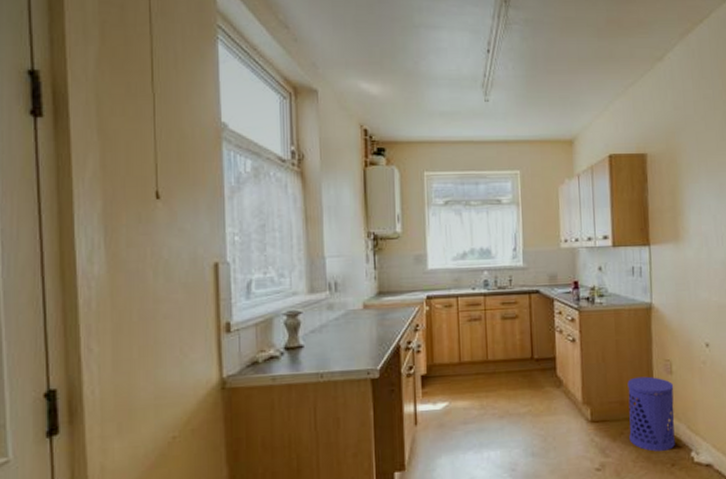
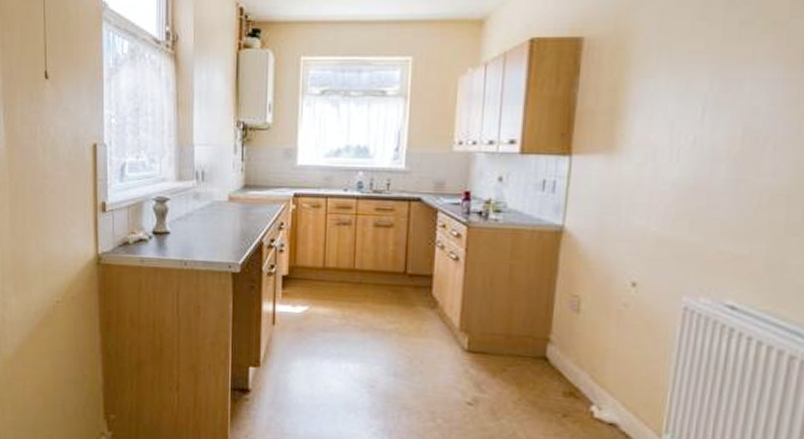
waste bin: present [627,376,675,452] -> none [513,310,580,399]

